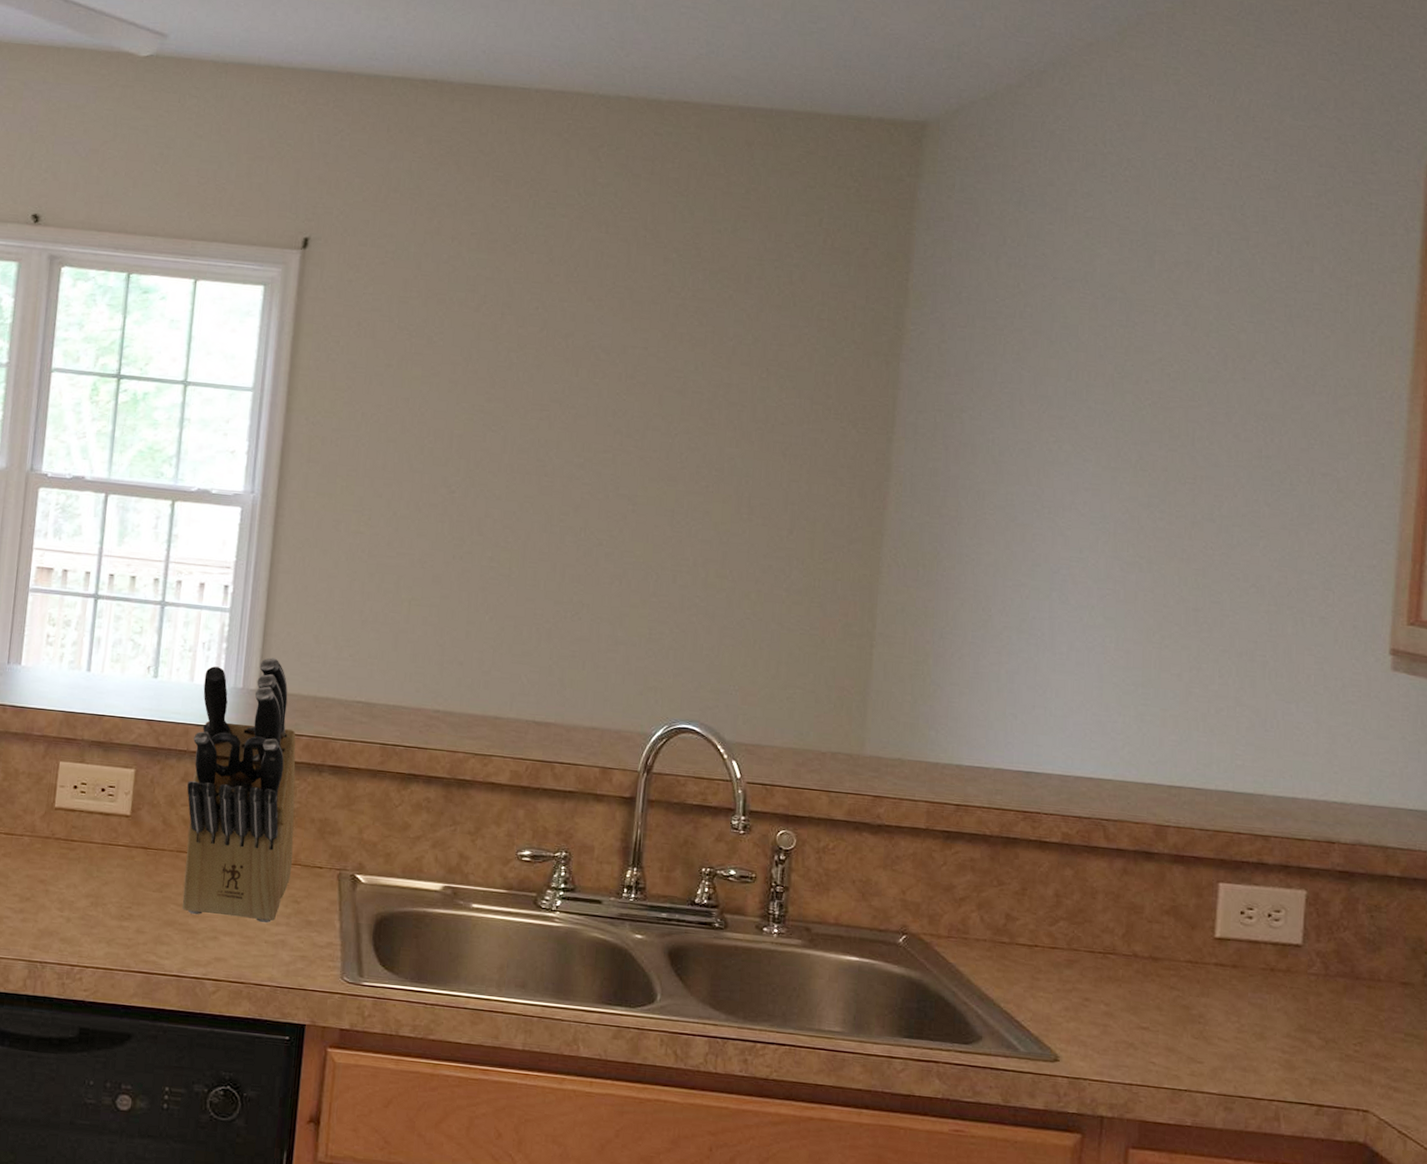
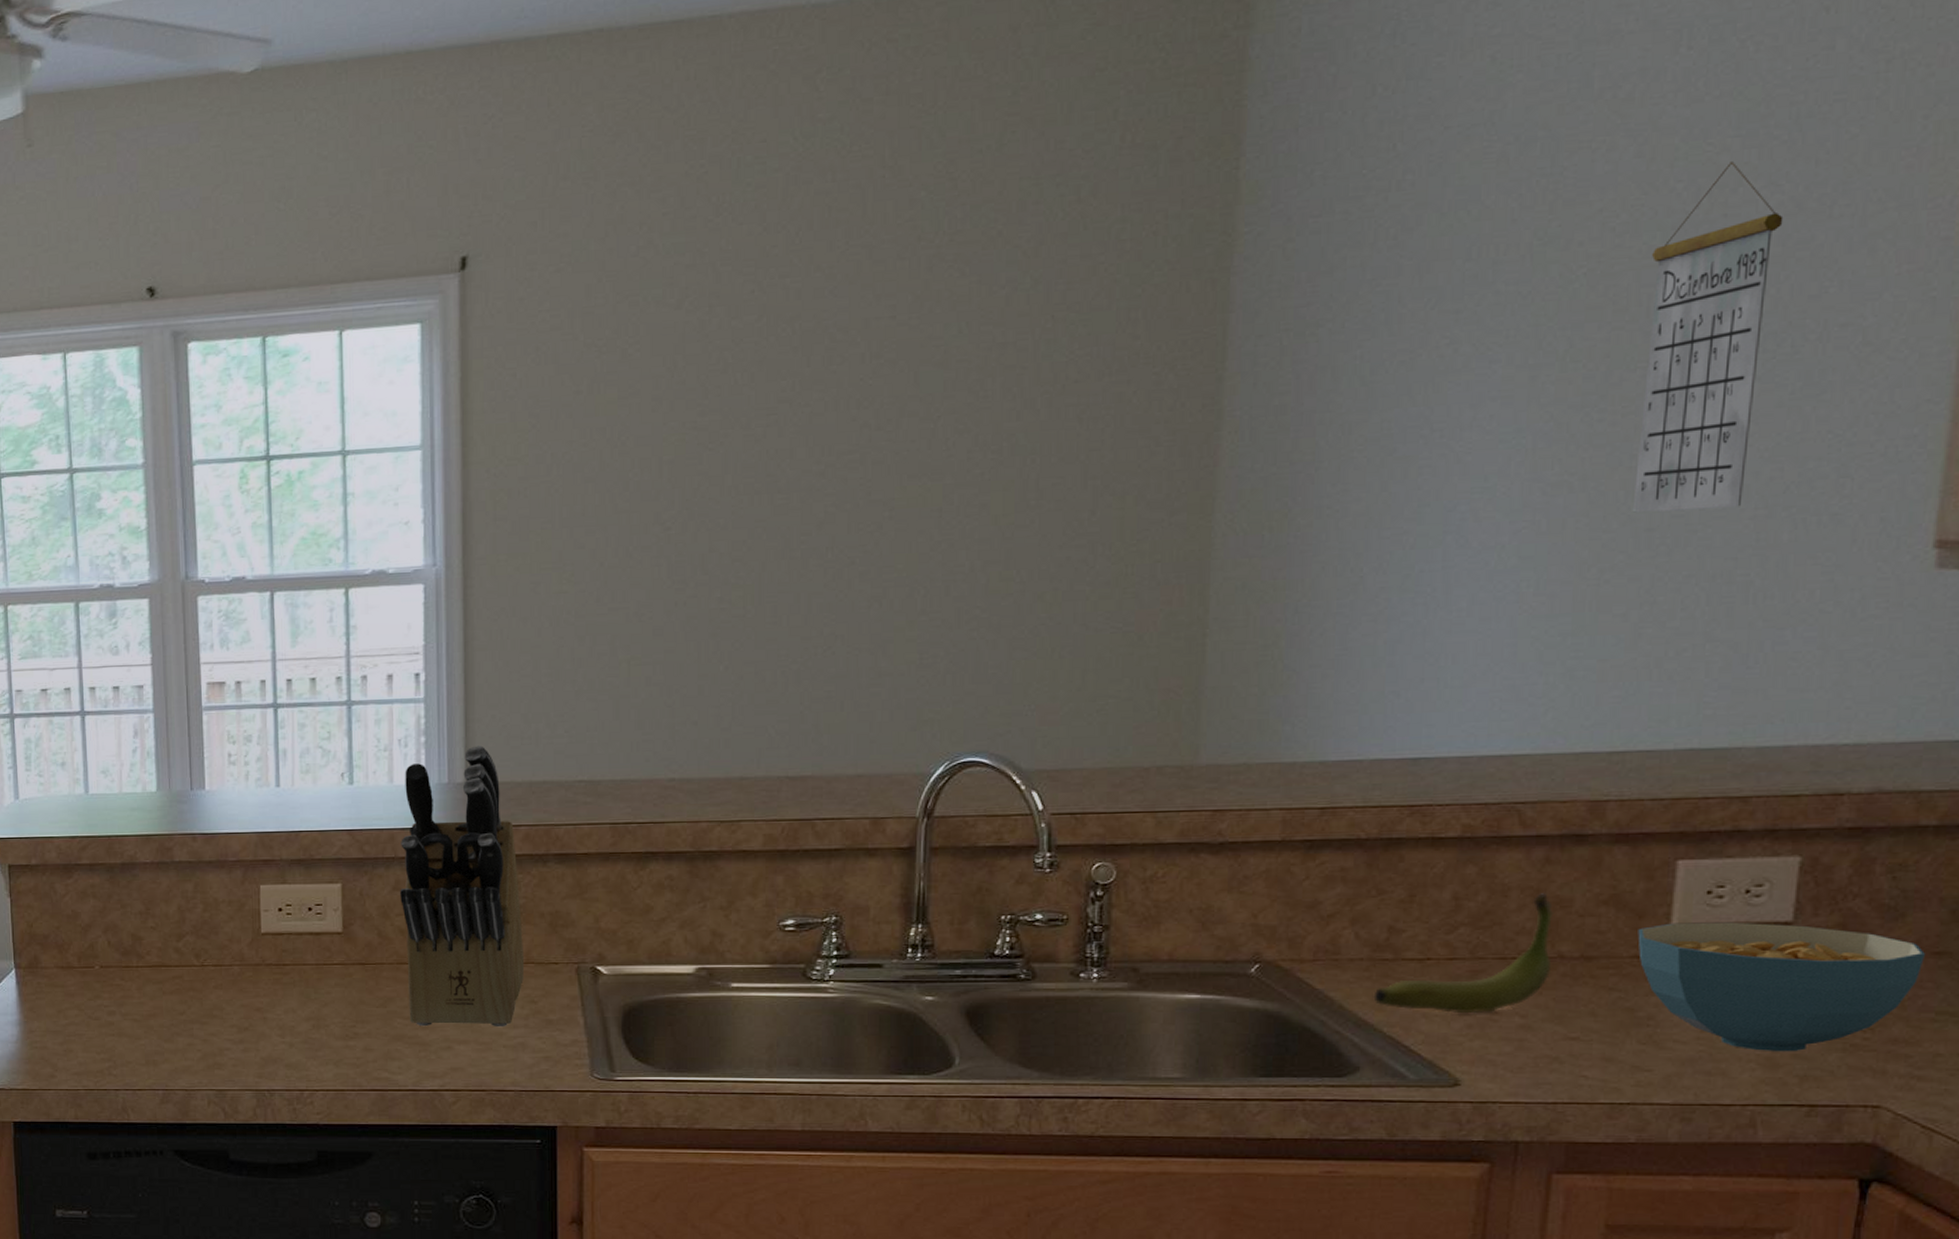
banana: none [993,899,1130,999] -> present [1373,893,1554,1013]
calendar: none [1184,340,1283,602] -> present [1632,161,1784,513]
cereal bowl: none [1191,935,1395,1057] -> present [1638,922,1925,1052]

